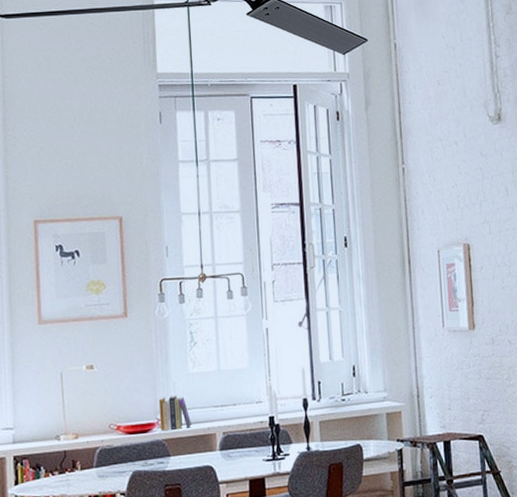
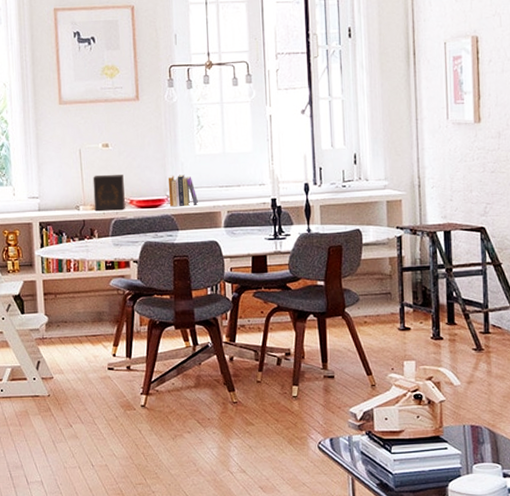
decorative box: none [75,398,112,441] -> present [93,175,125,212]

